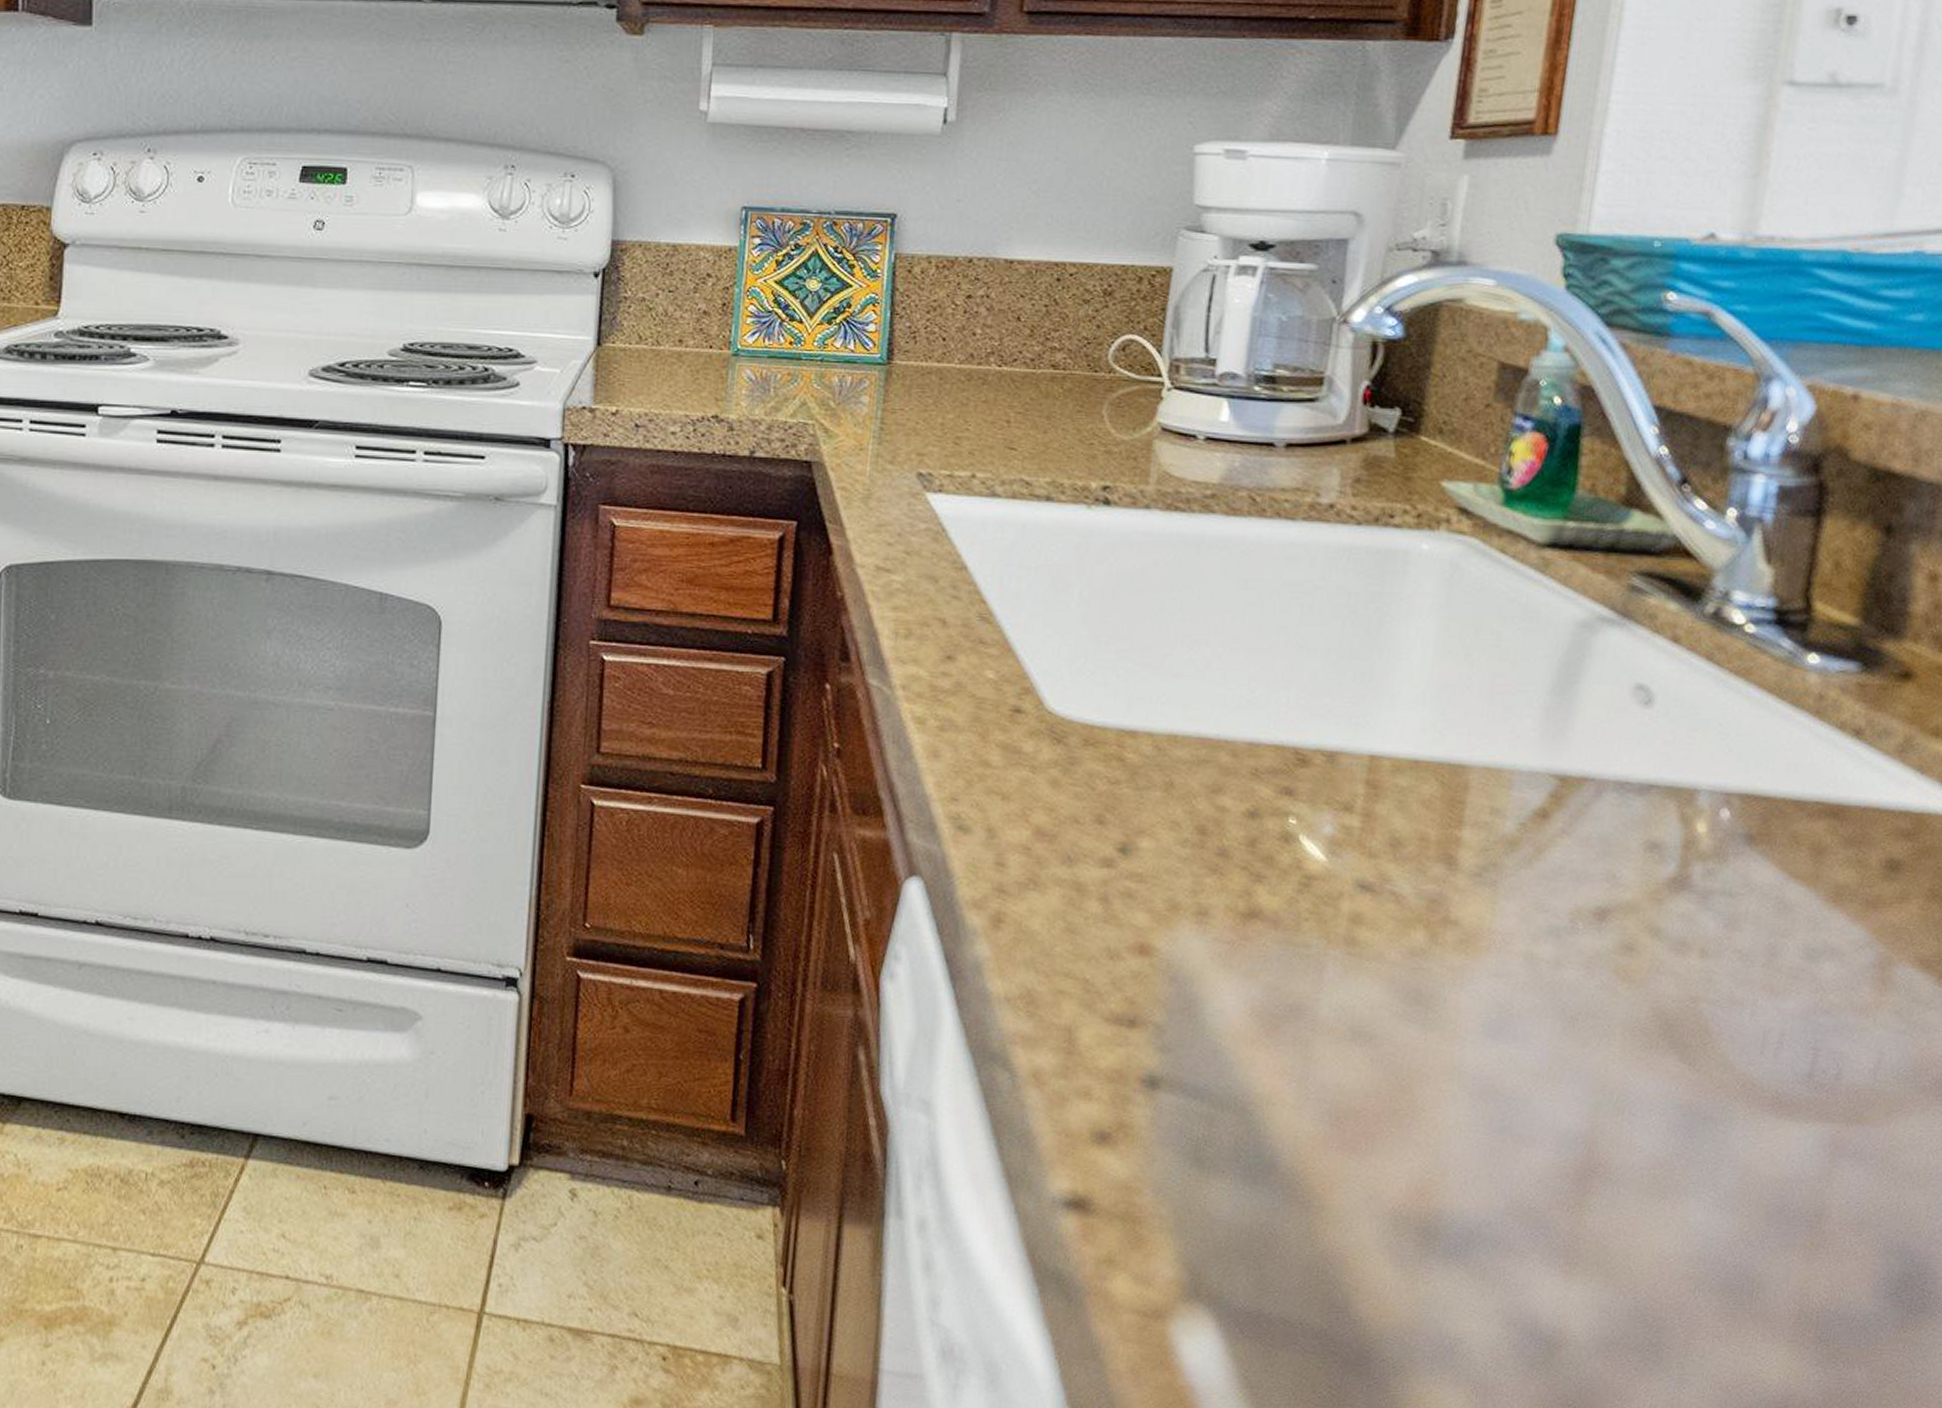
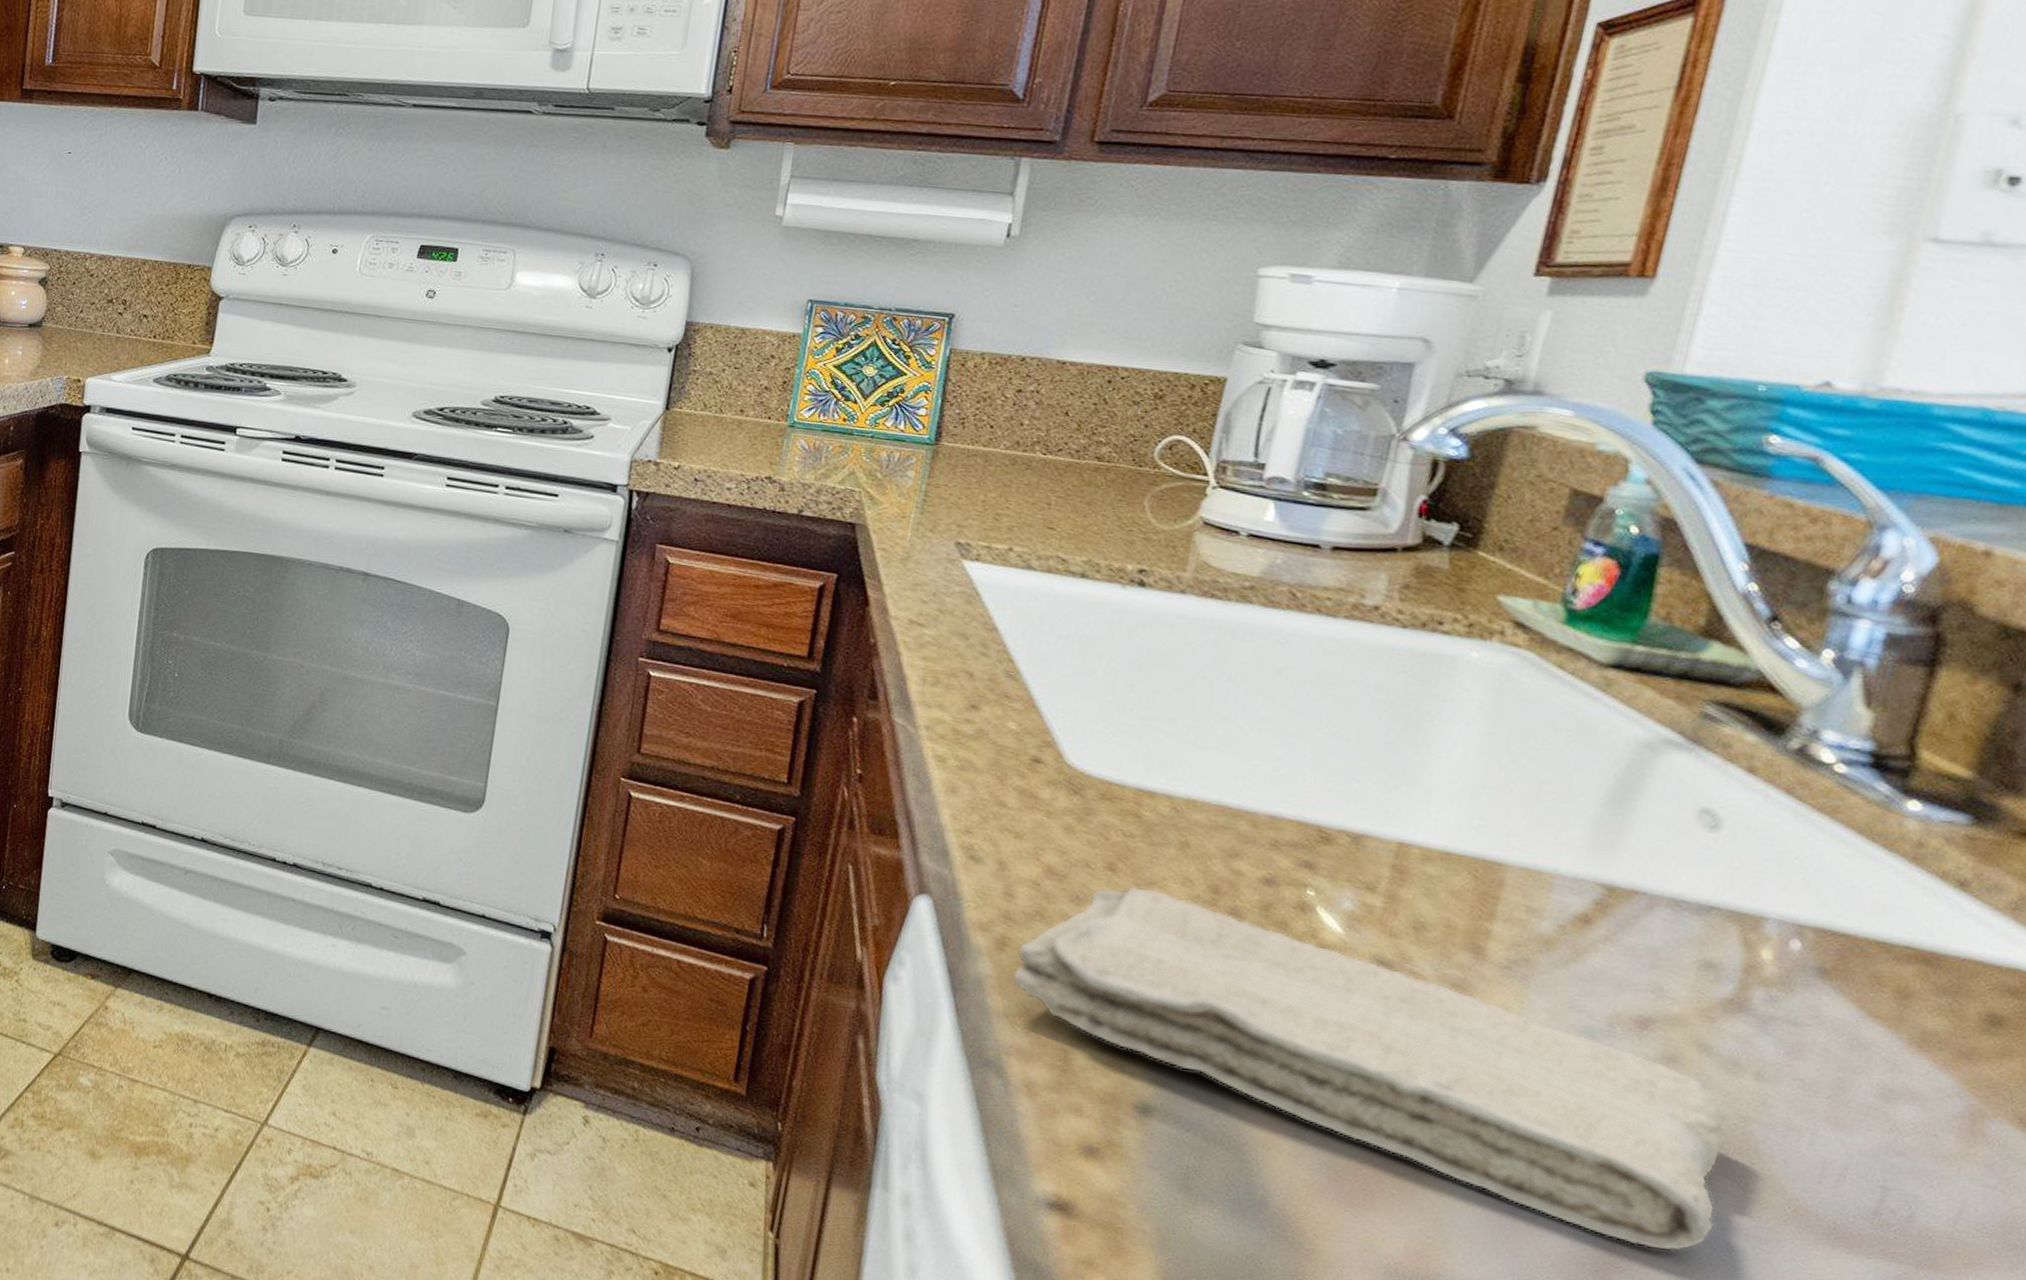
washcloth: none [1011,837,1681,1148] -> present [1012,886,1728,1251]

